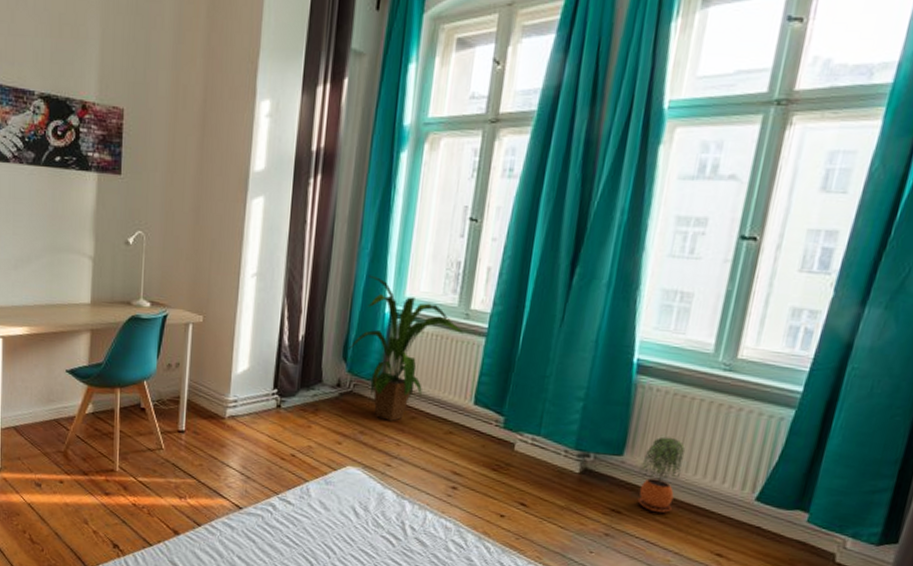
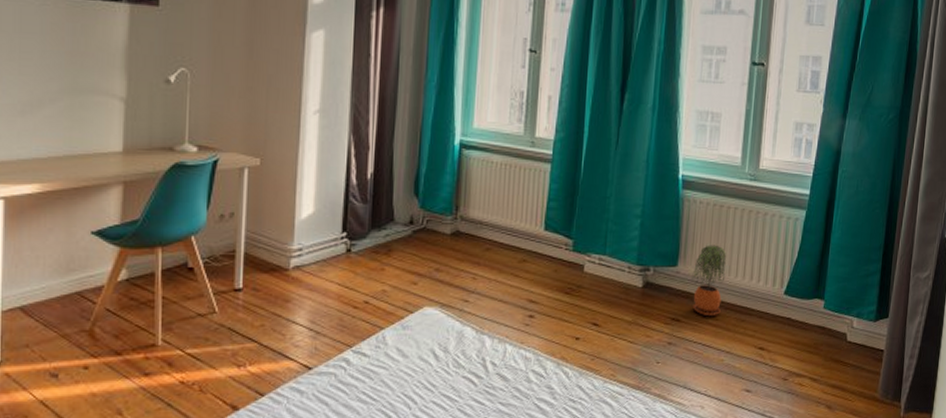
house plant: present [348,275,464,422] -> none [419,107,530,256]

